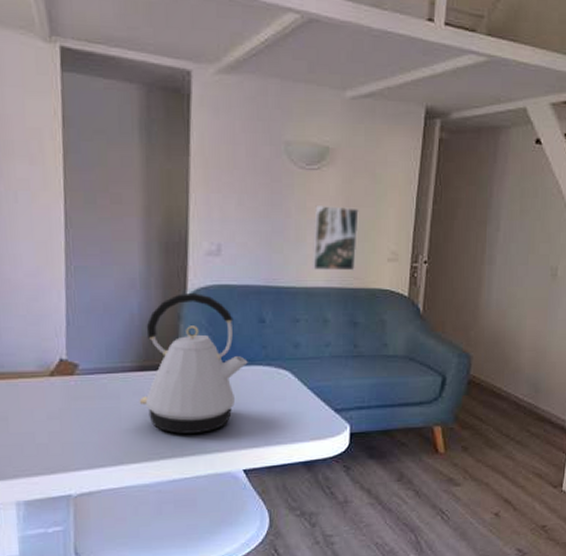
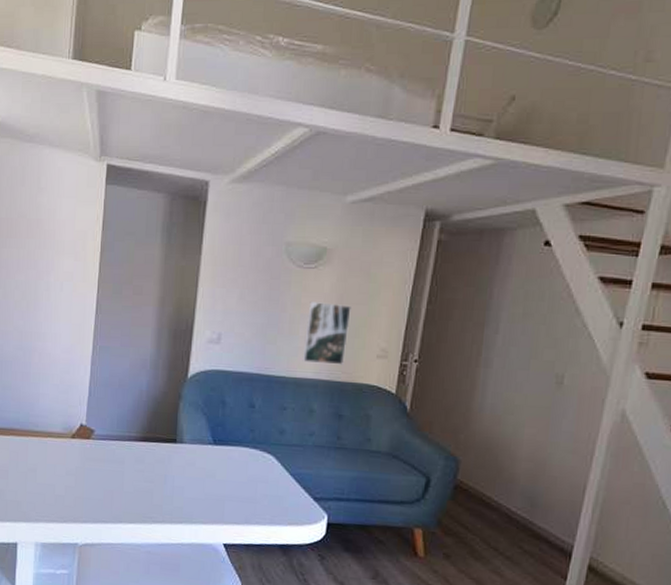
kettle: present [139,292,248,435] -> none [139,375,236,505]

